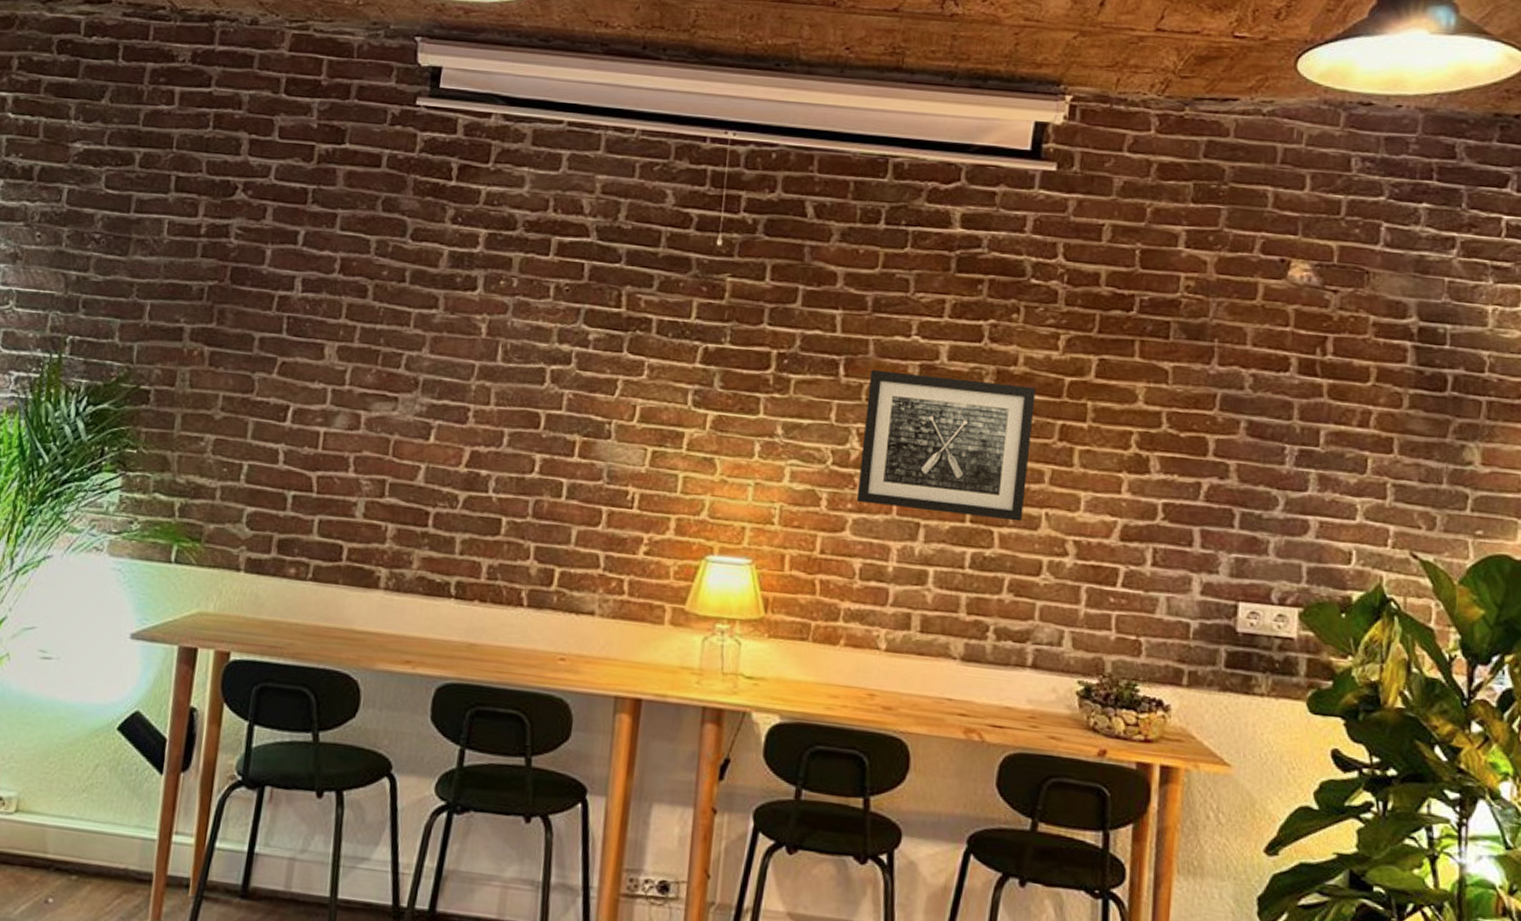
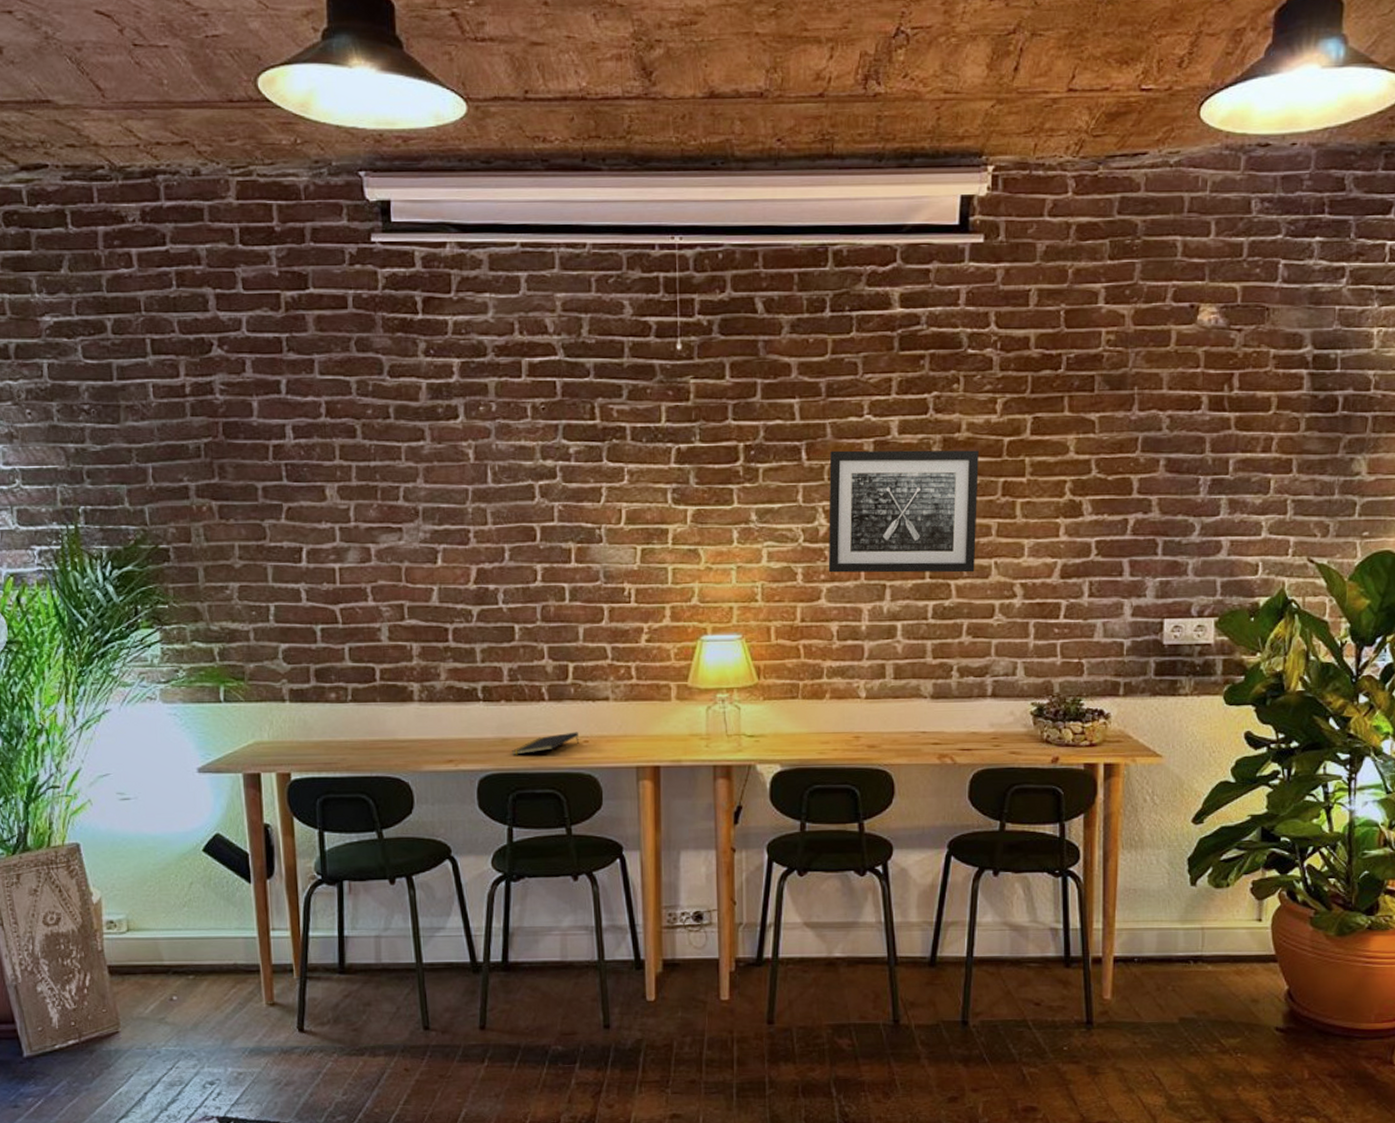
notepad: none [477,646,555,665] -> present [512,732,579,755]

